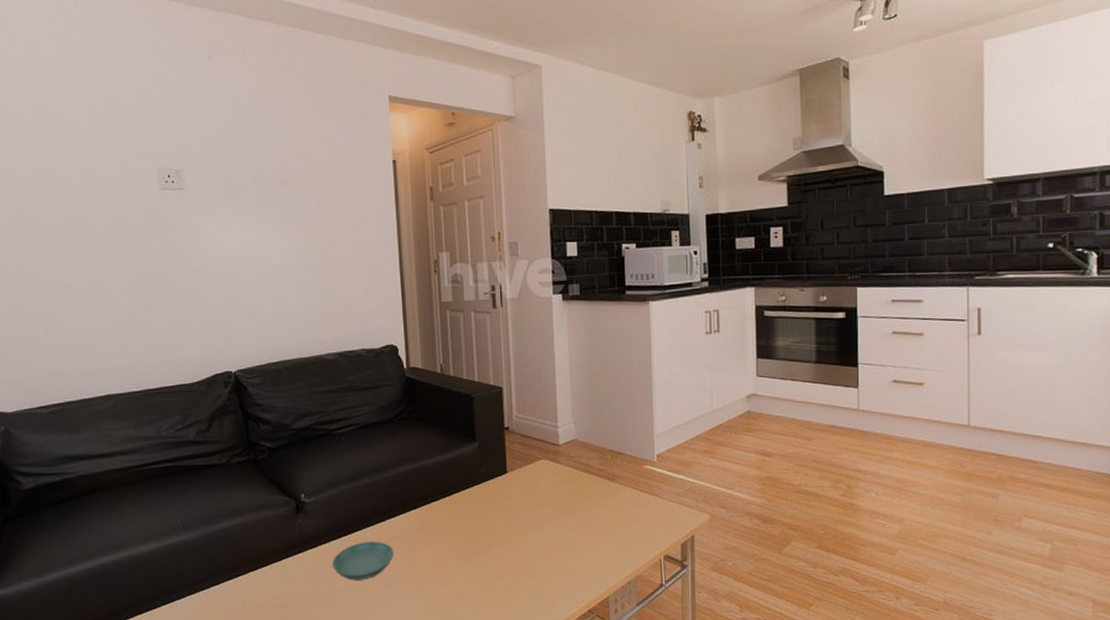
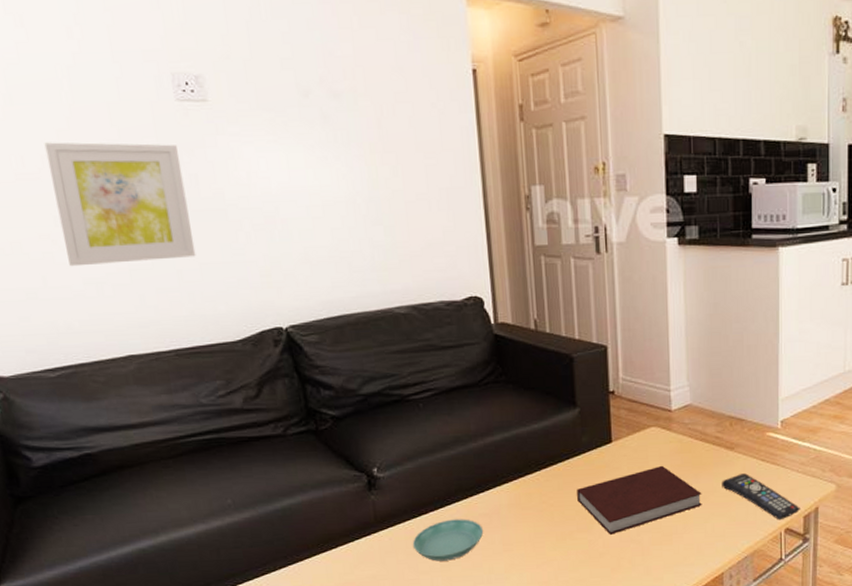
wall art: none [57,223,167,322] -> present [44,142,196,267]
notebook: none [476,494,588,558] -> present [577,465,702,535]
remote control: none [605,503,678,548] -> present [722,473,800,521]

